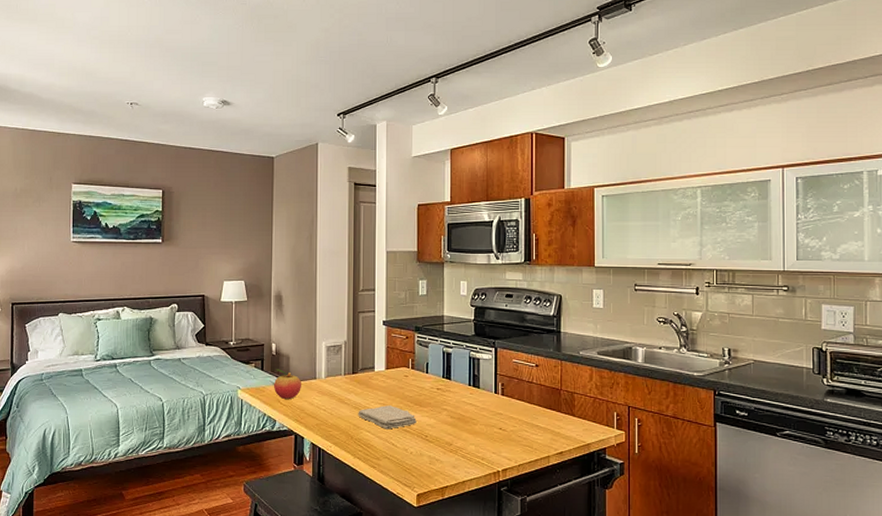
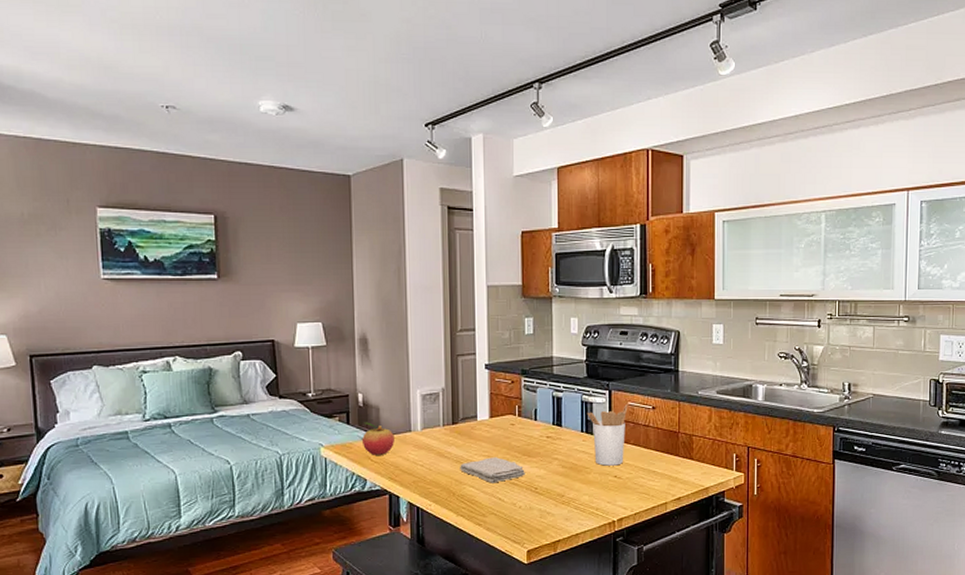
utensil holder: none [475,361,513,418] -> present [588,404,628,466]

